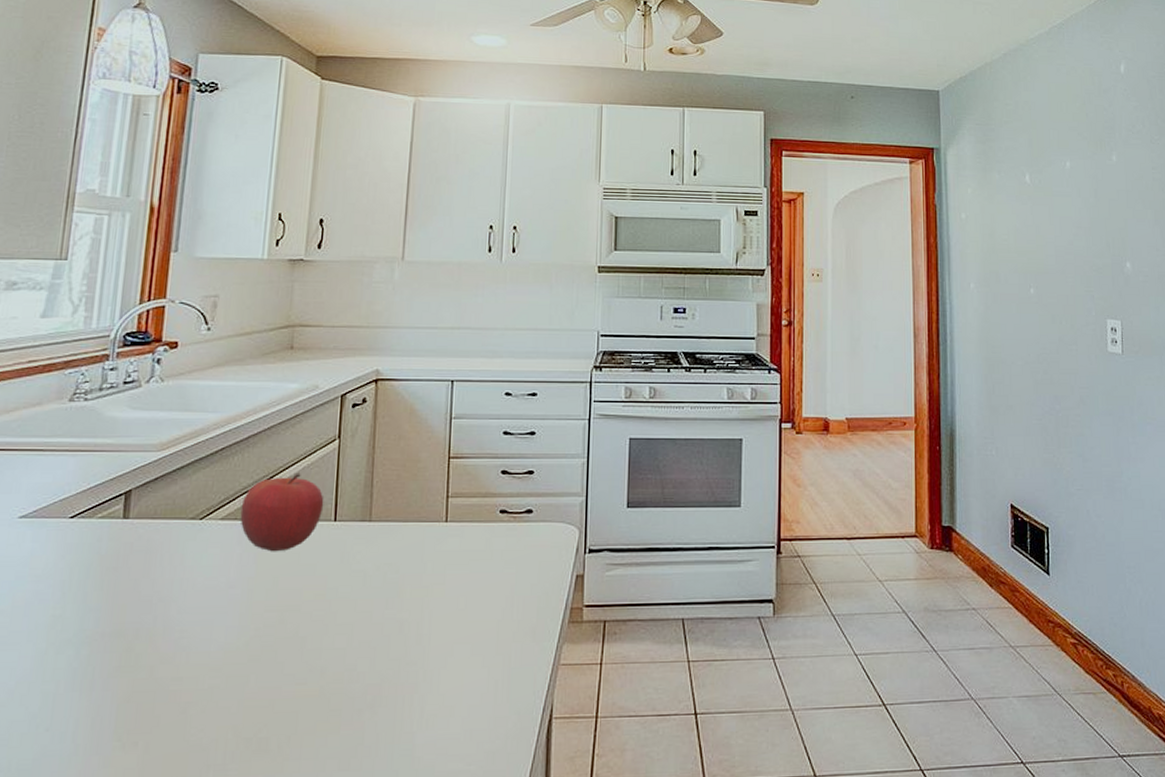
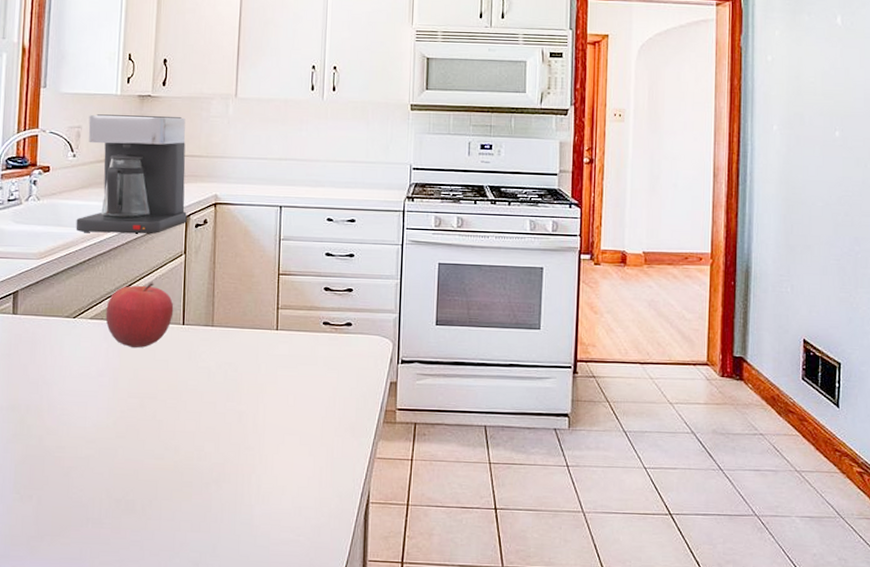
coffee maker: none [207,281,344,417] -> present [76,114,187,235]

